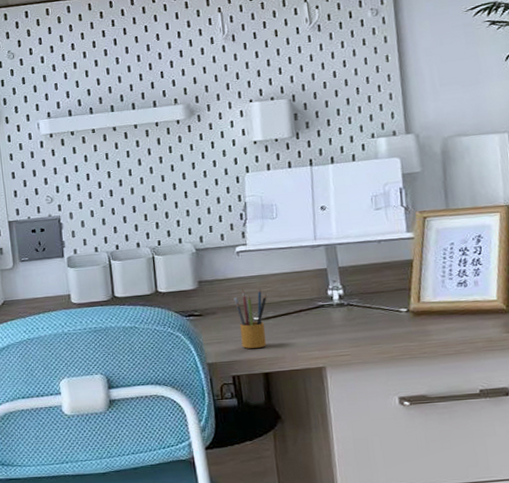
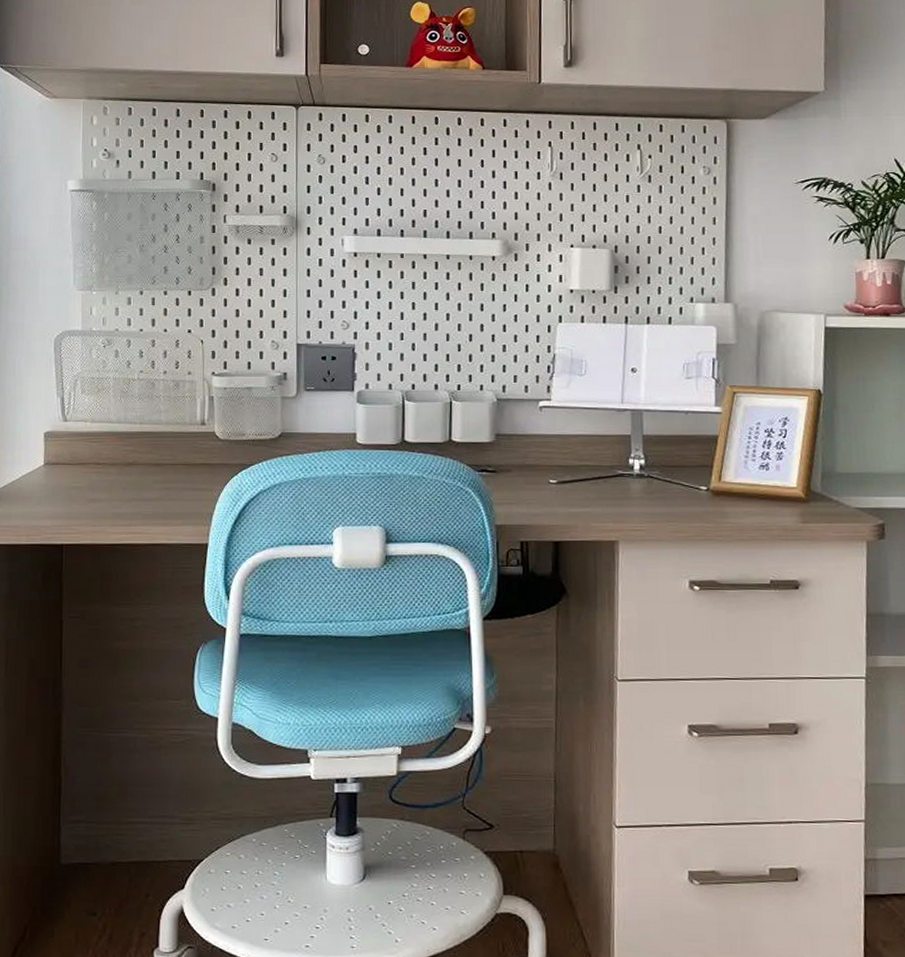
pencil box: present [233,288,267,349] -> none [531,448,566,513]

